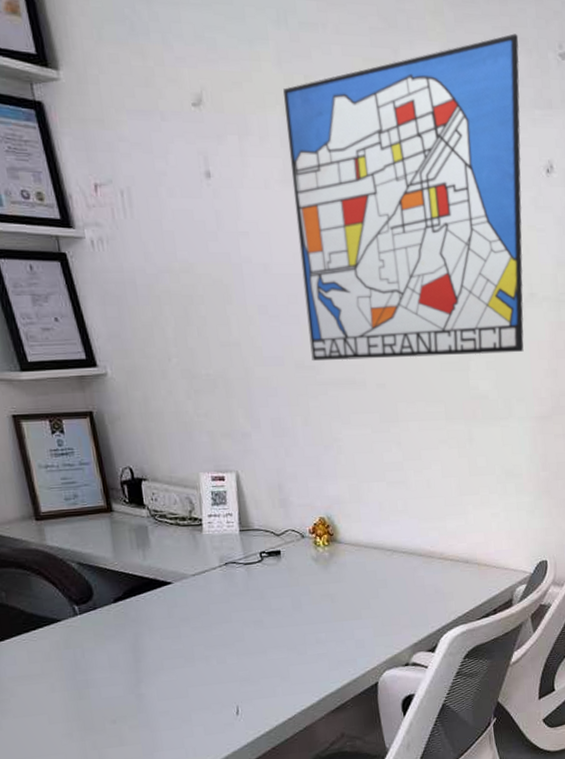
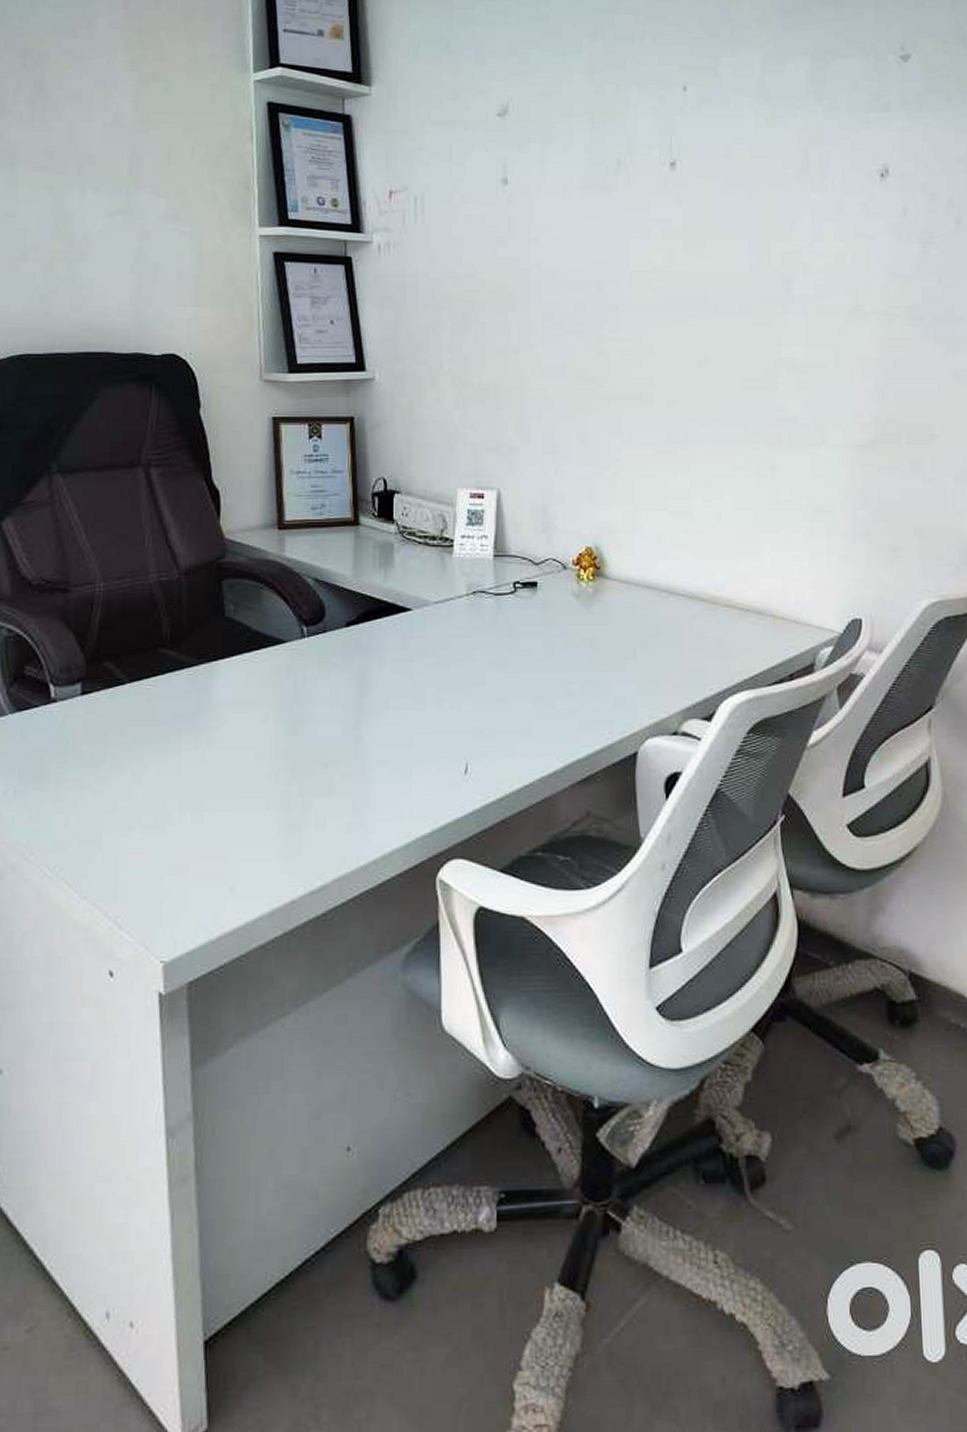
wall art: present [283,33,524,362] -> none [592,38,854,374]

